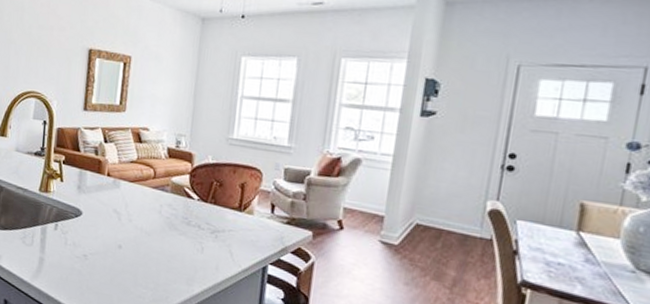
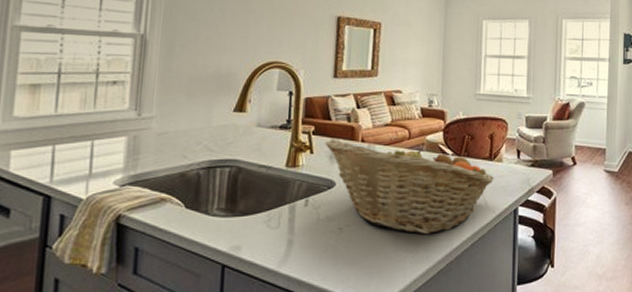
fruit basket: none [73,171,242,277] -> present [325,140,494,235]

